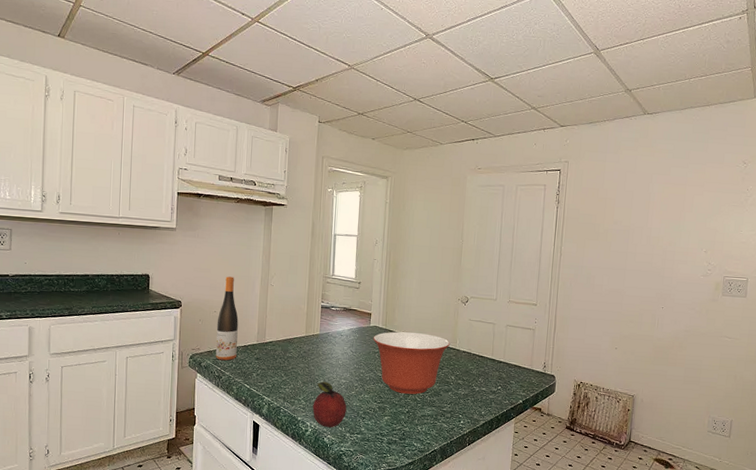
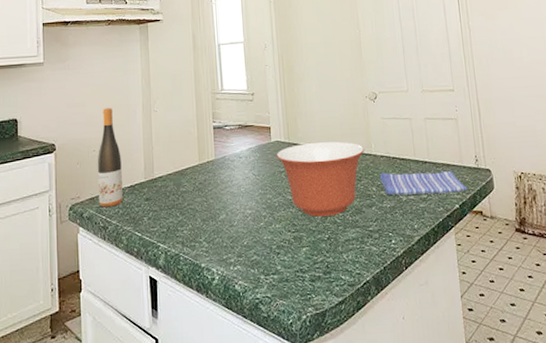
fruit: present [312,381,347,428] -> none [217,215,257,272]
dish towel: none [459,365,532,391] -> present [380,171,468,195]

